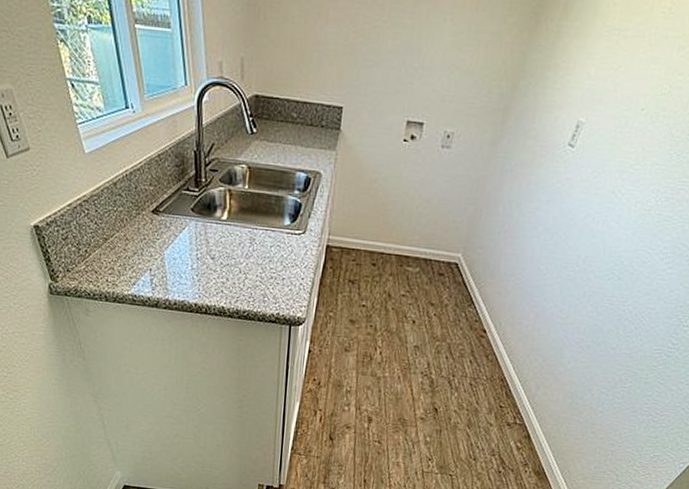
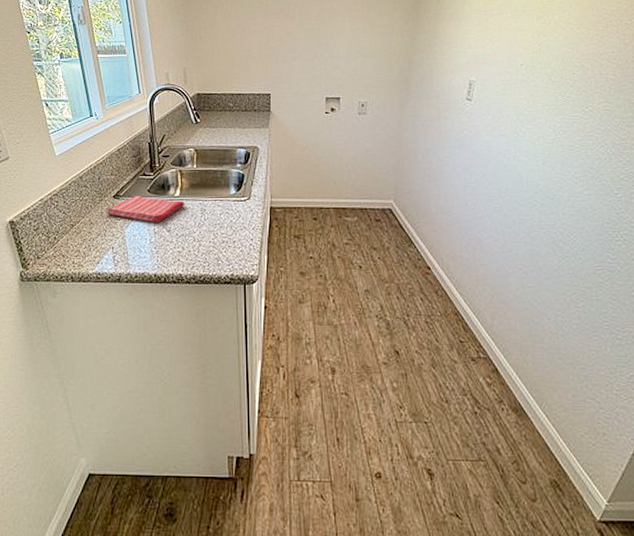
dish towel: none [143,212,232,247] -> present [106,195,184,222]

